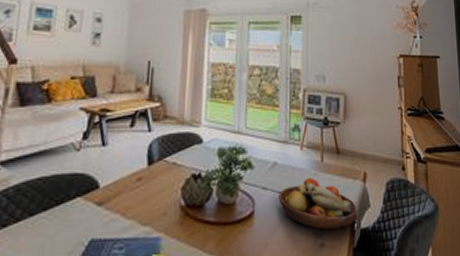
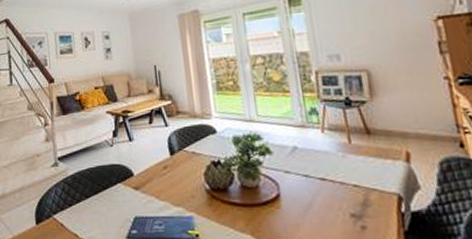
fruit bowl: present [278,178,358,230] -> none [304,160,404,212]

